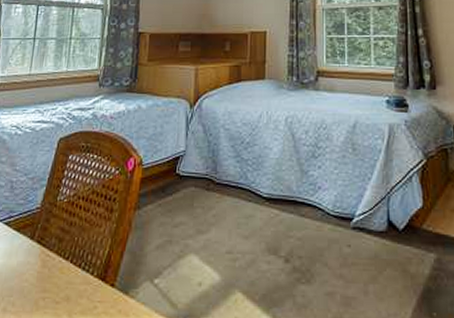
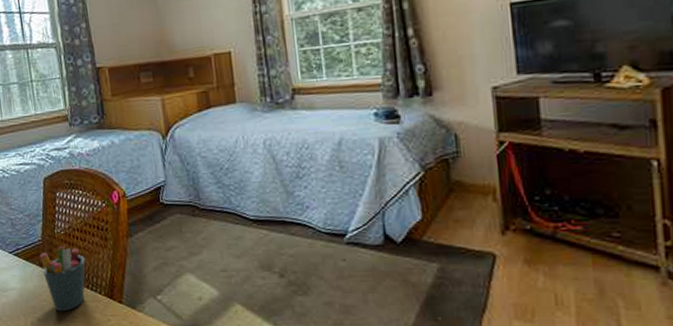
pen holder: none [32,216,84,296] -> present [39,246,86,312]

